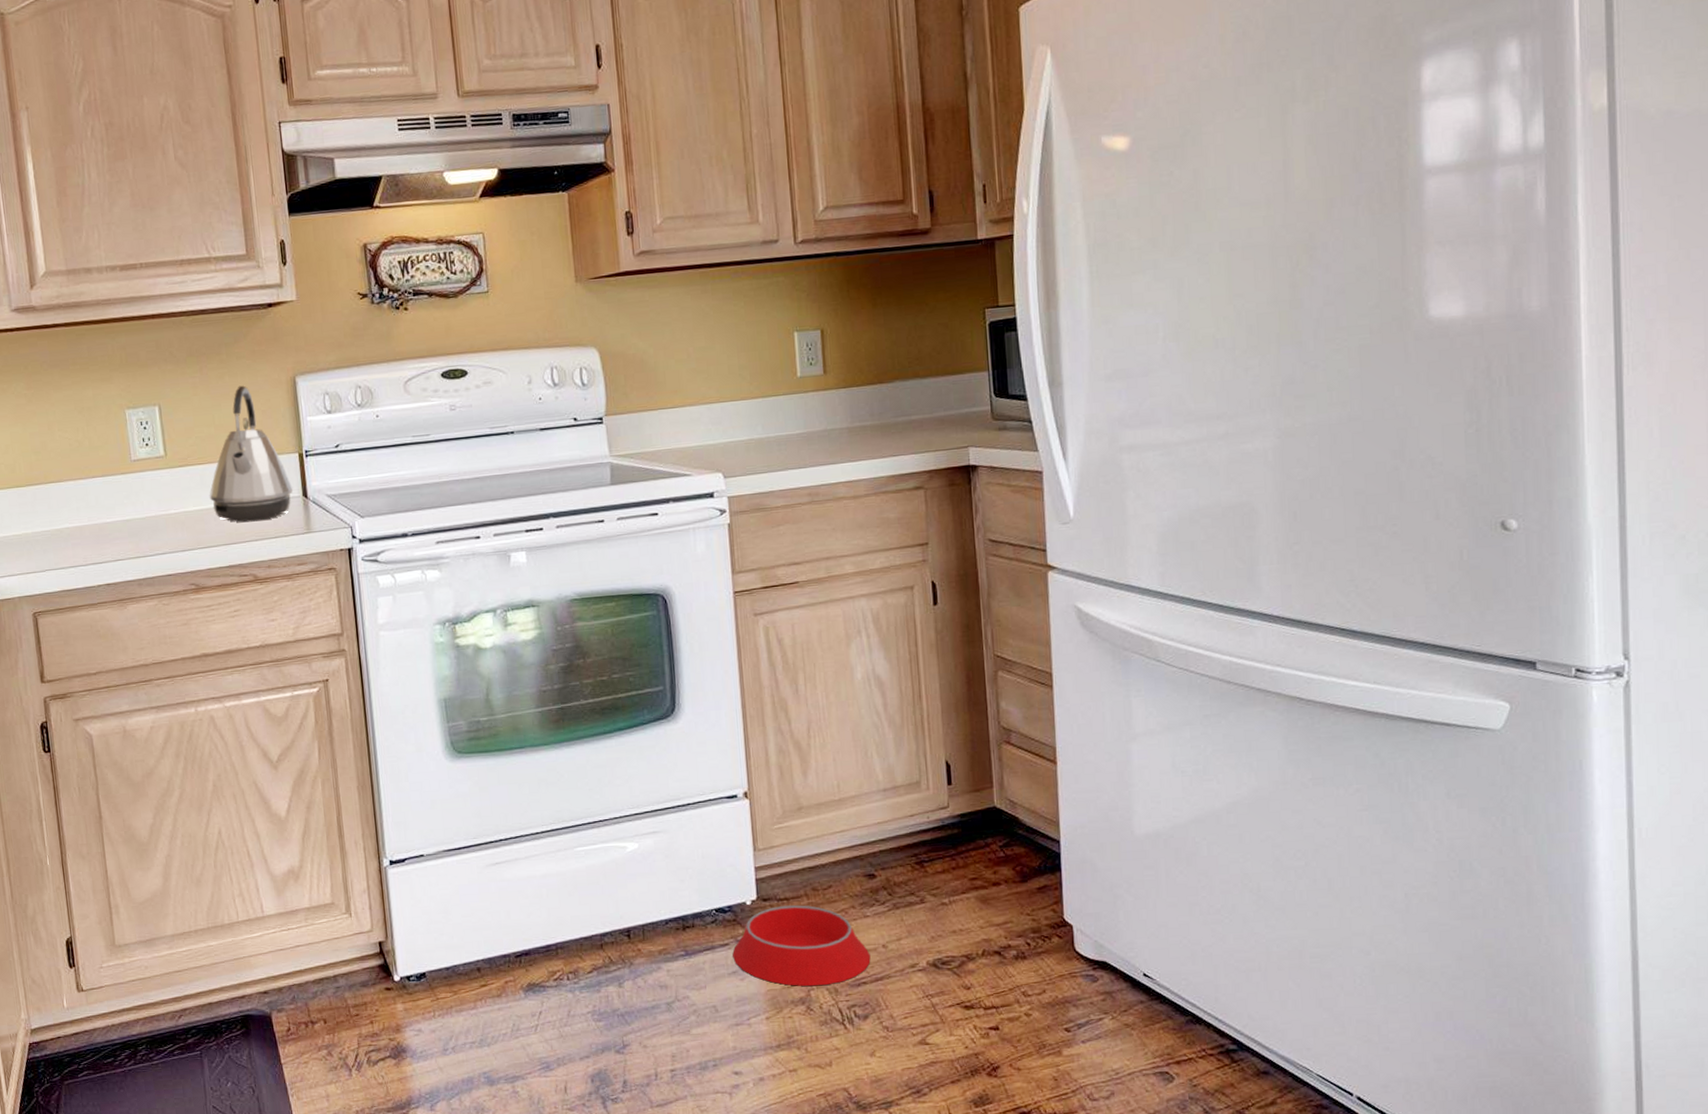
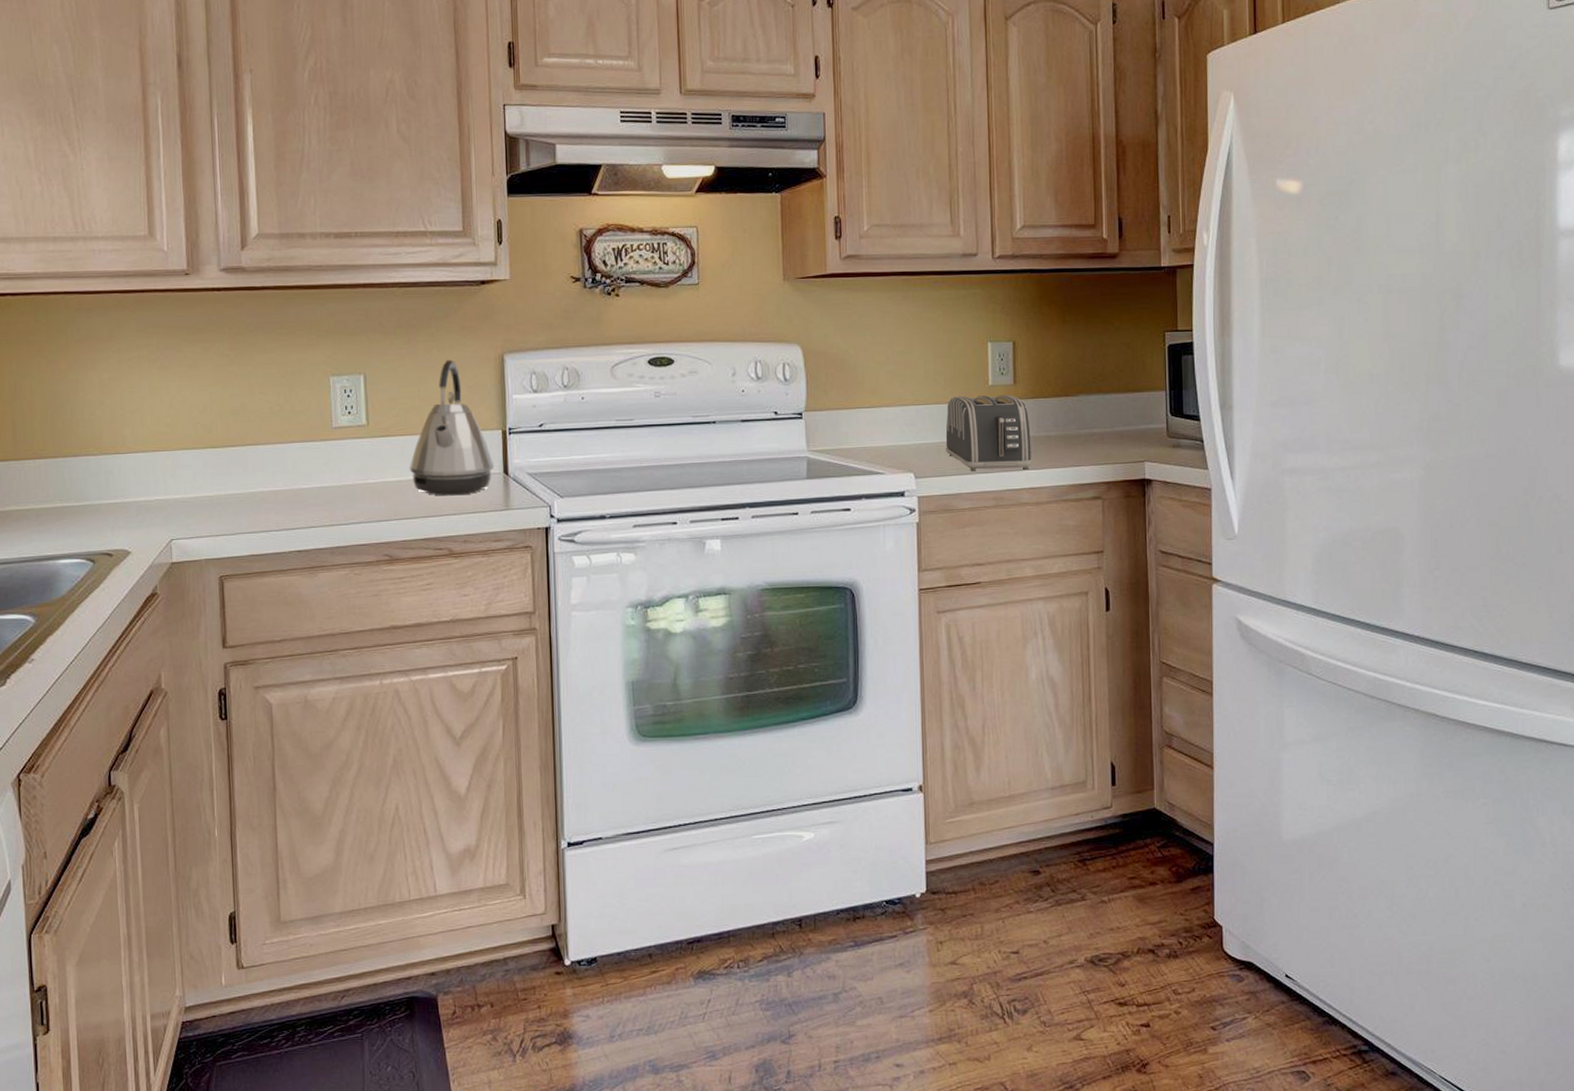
pet bowl: present [732,905,871,987] -> none [900,899,1032,980]
toaster: none [753,385,848,468] -> present [945,394,1033,471]

